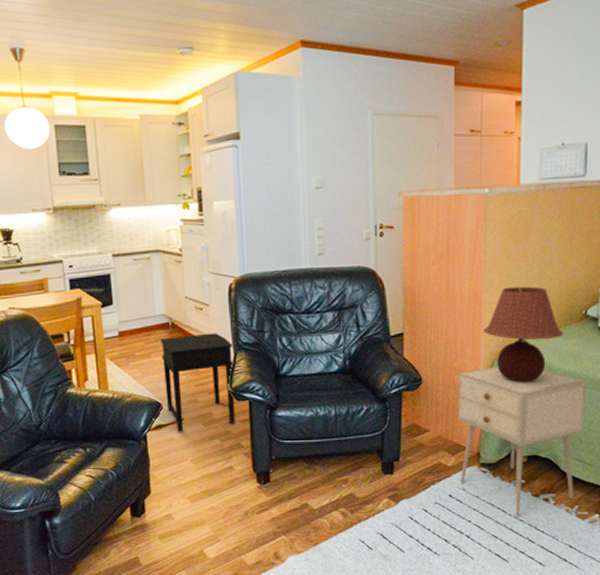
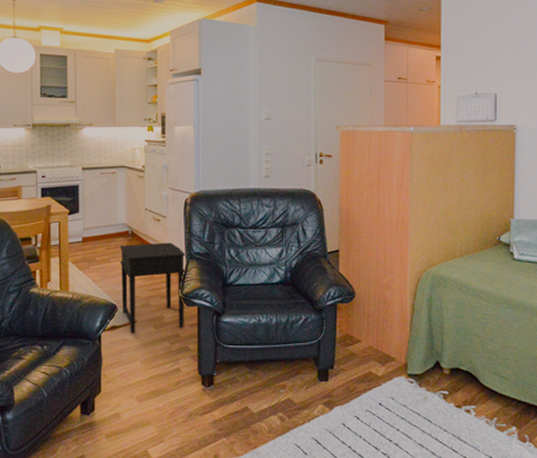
nightstand: present [457,366,586,516] -> none [387,283,501,426]
table lamp: present [483,286,563,382] -> none [409,213,480,299]

